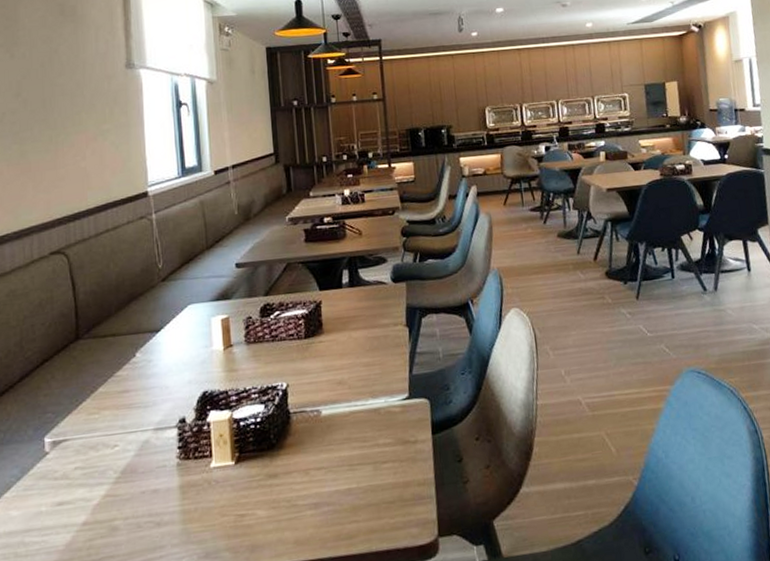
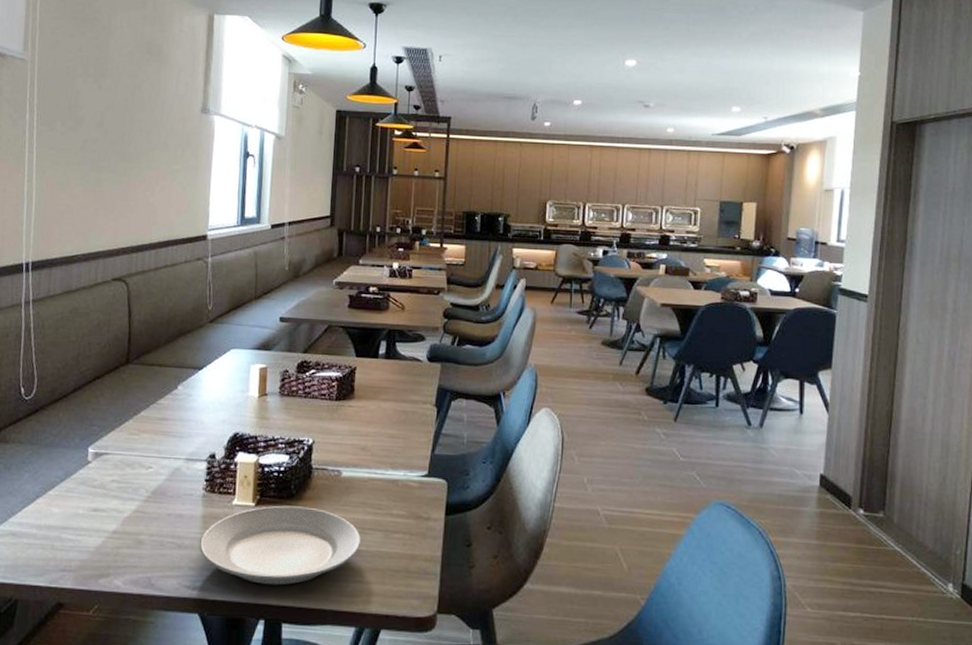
plate: none [180,454,351,547] -> present [200,505,362,586]

